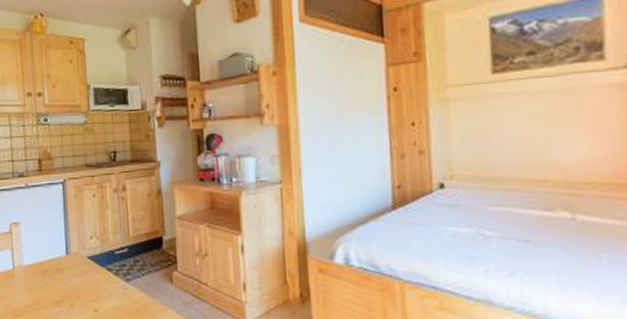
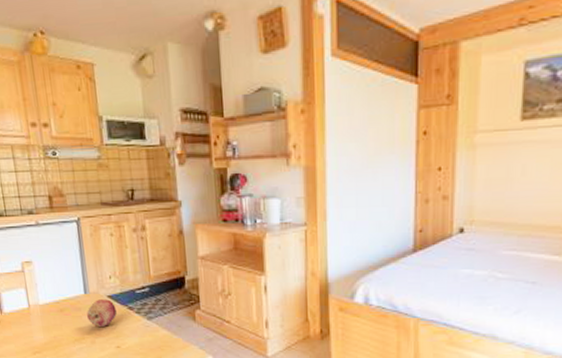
fruit: none [67,261,96,289] -> present [87,299,117,327]

